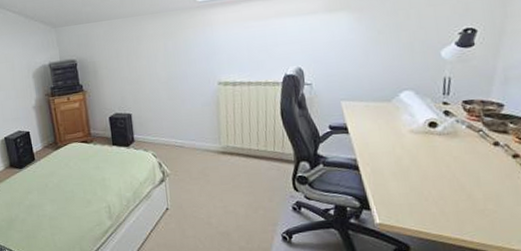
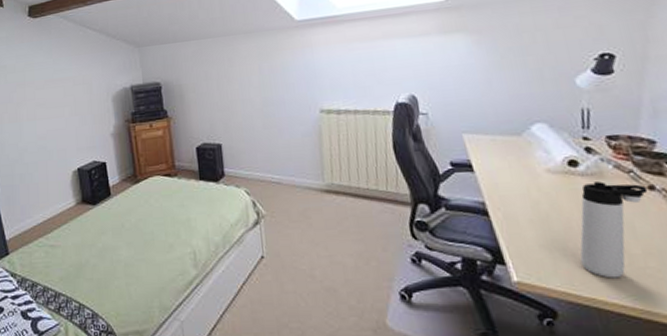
thermos bottle: none [432,139,493,219] -> present [580,181,648,279]

